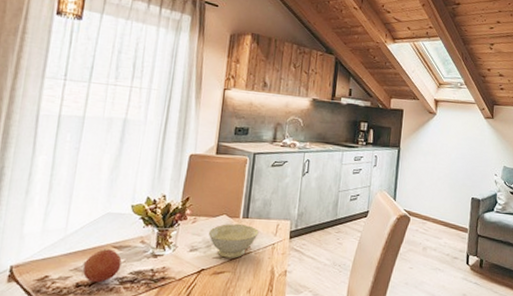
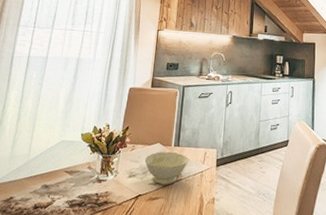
fruit: present [82,249,122,283] -> none [40,173,72,205]

